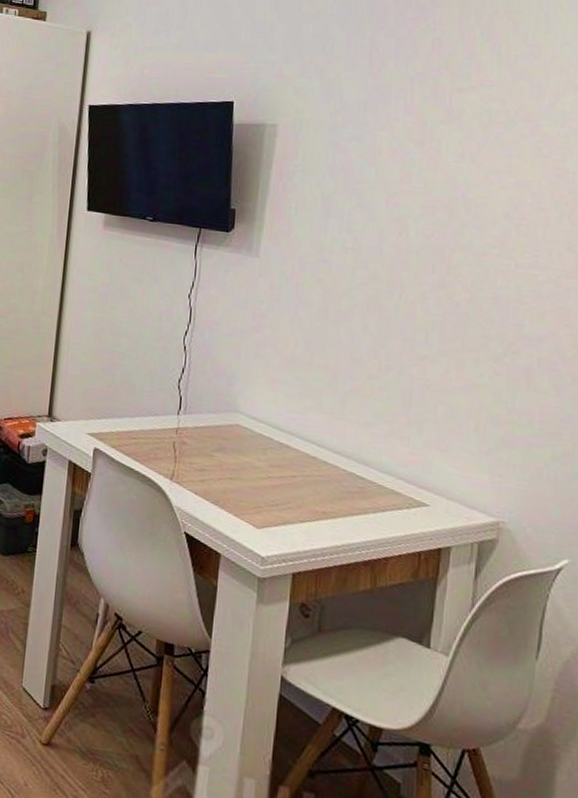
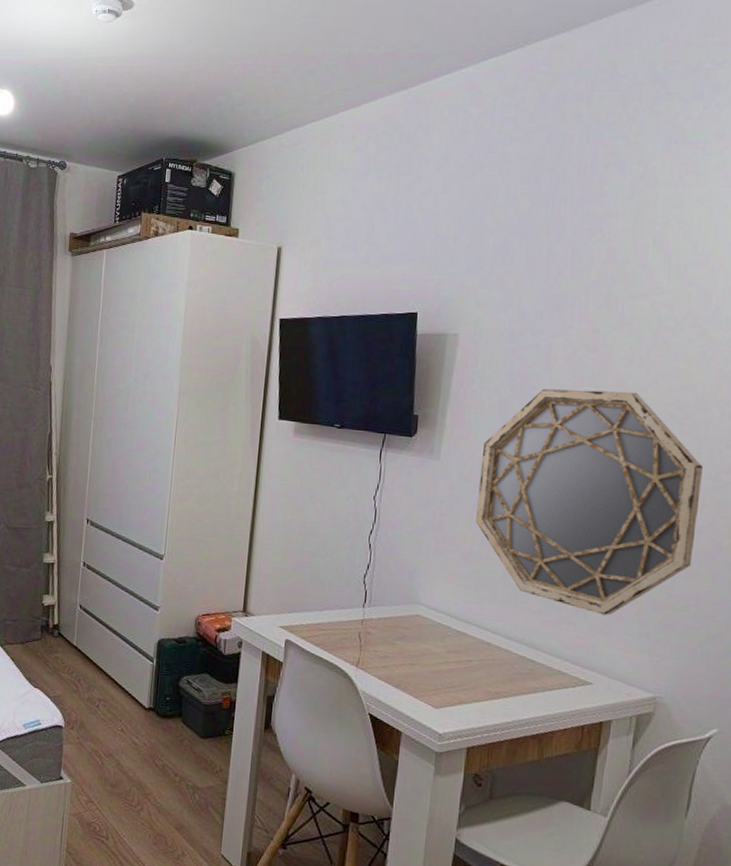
home mirror: none [299,184,542,430] -> present [476,388,703,616]

